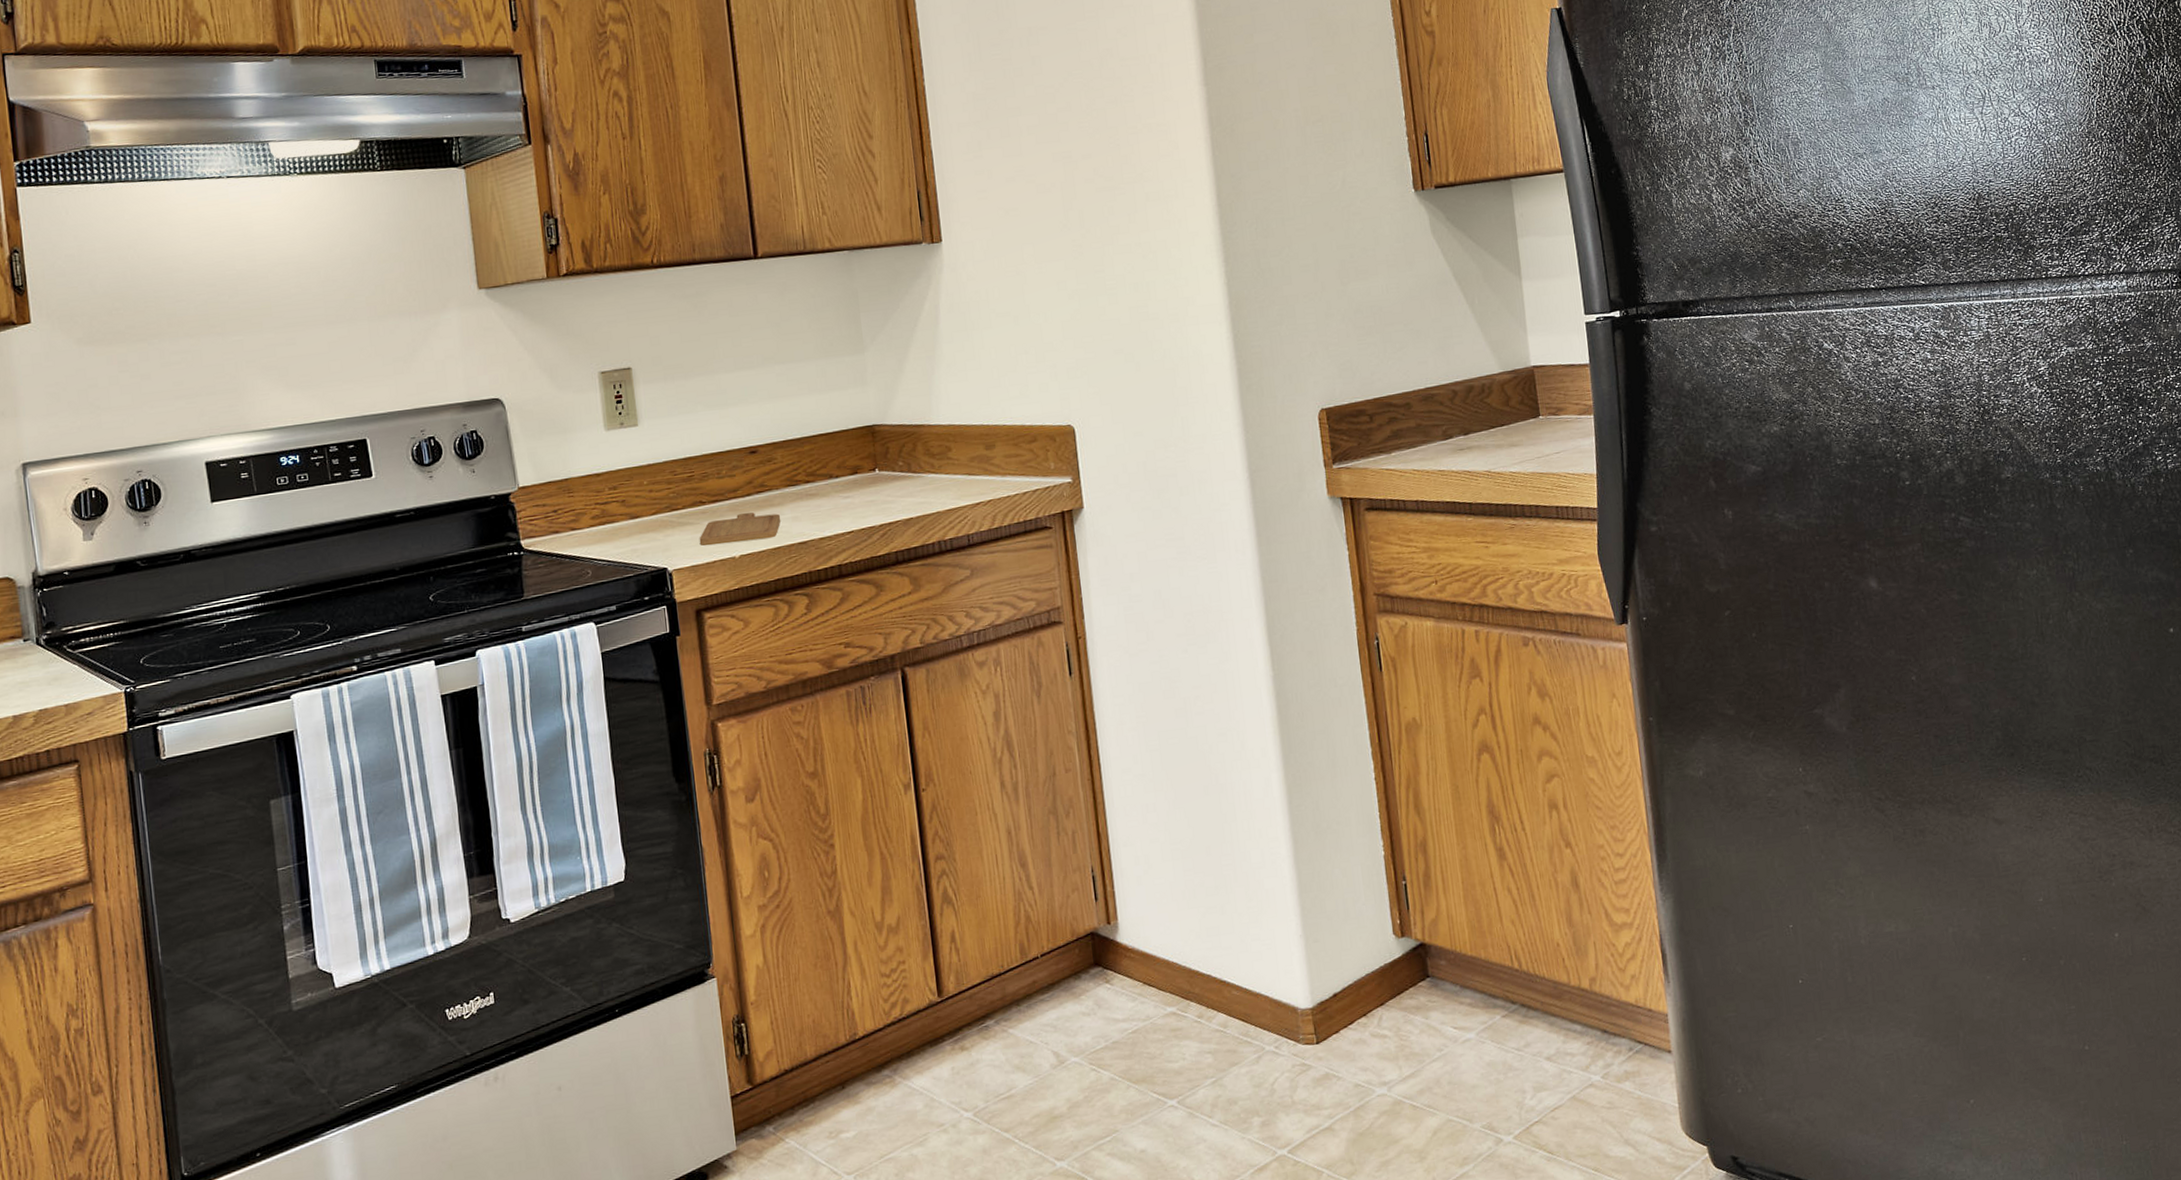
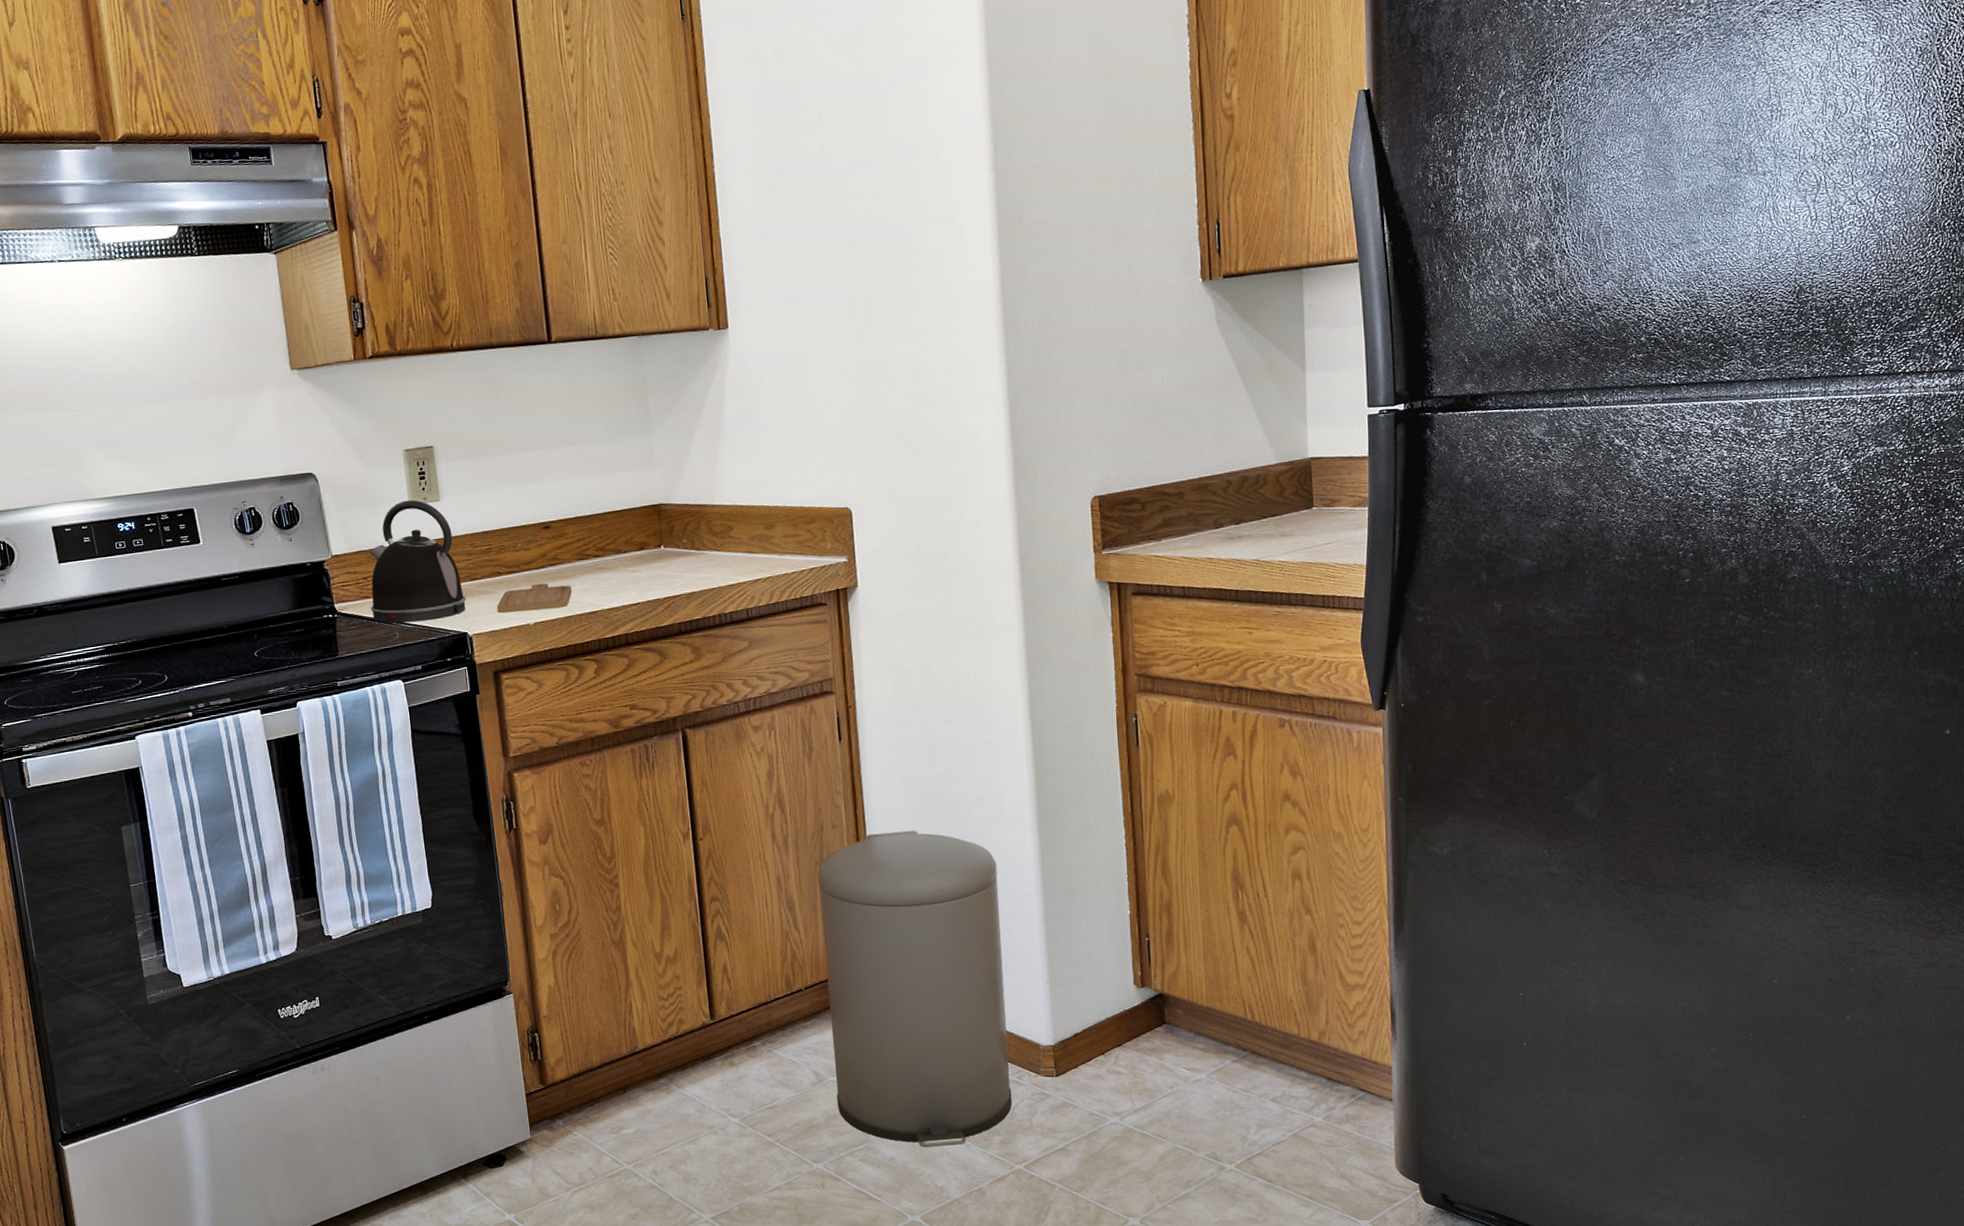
kettle: none [560,425,666,560] -> present [369,500,466,623]
pedal bin: none [1051,771,1272,1136] -> present [818,830,1013,1148]

